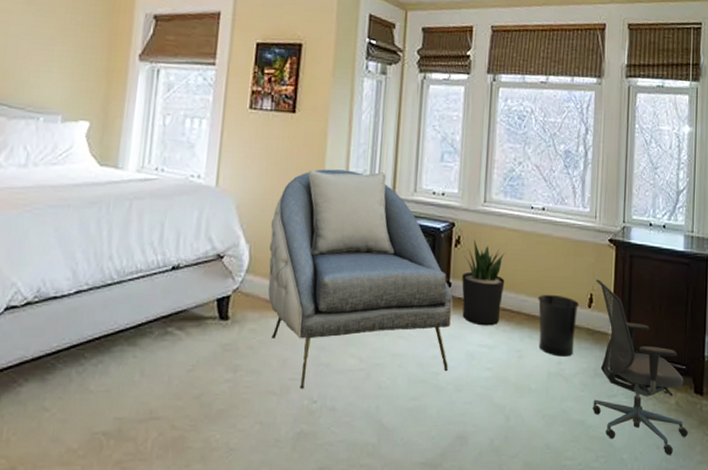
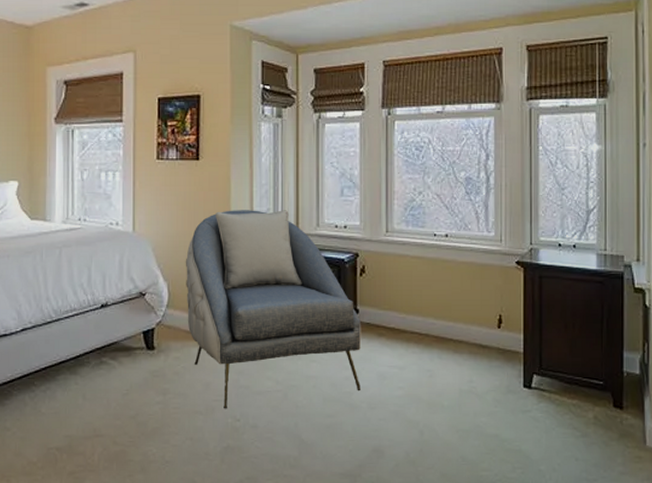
planter: present [462,239,505,326] -> none [369,268,411,348]
waste bin: present [537,294,580,357] -> none [445,316,489,375]
office chair: present [593,279,688,455] -> none [504,301,608,466]

